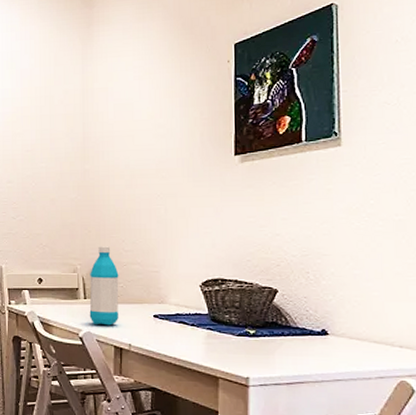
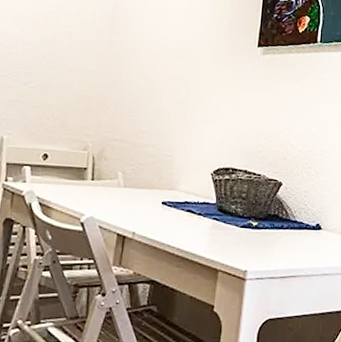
water bottle: present [89,246,119,326] -> none [94,124,132,211]

